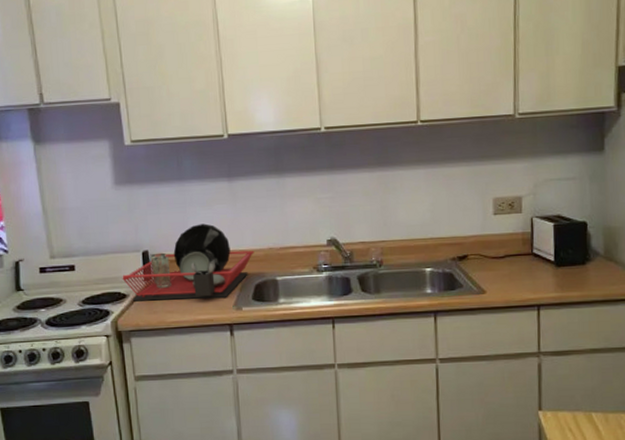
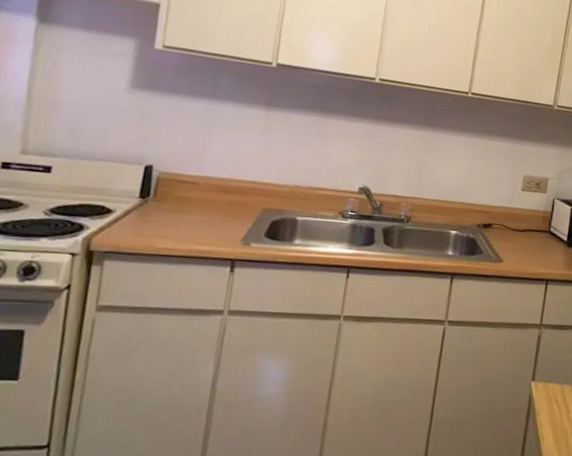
dish rack: present [122,223,255,302] -> none [111,147,279,230]

